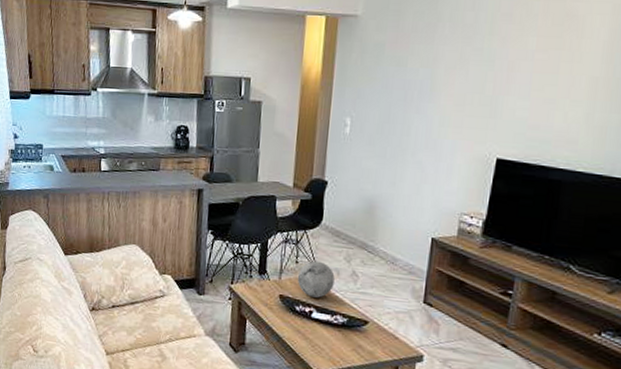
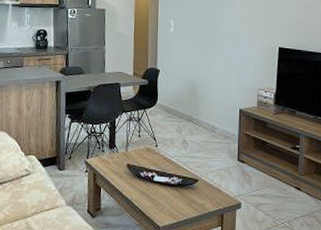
decorative orb: present [297,261,335,298] -> none [140,134,170,164]

